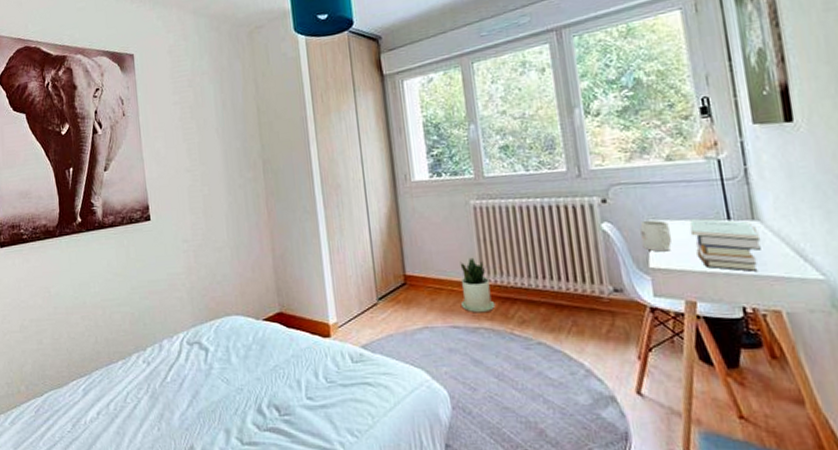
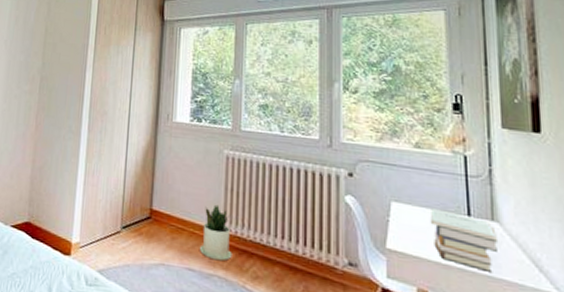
mug: present [640,220,672,252] -> none [382,200,410,236]

